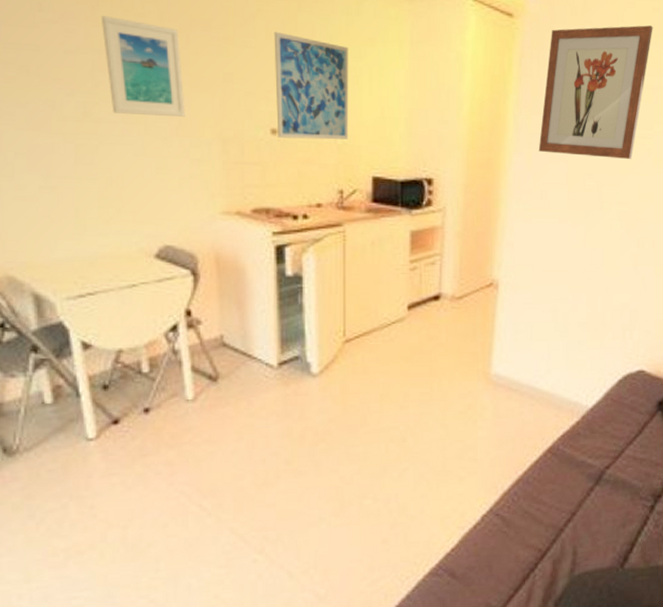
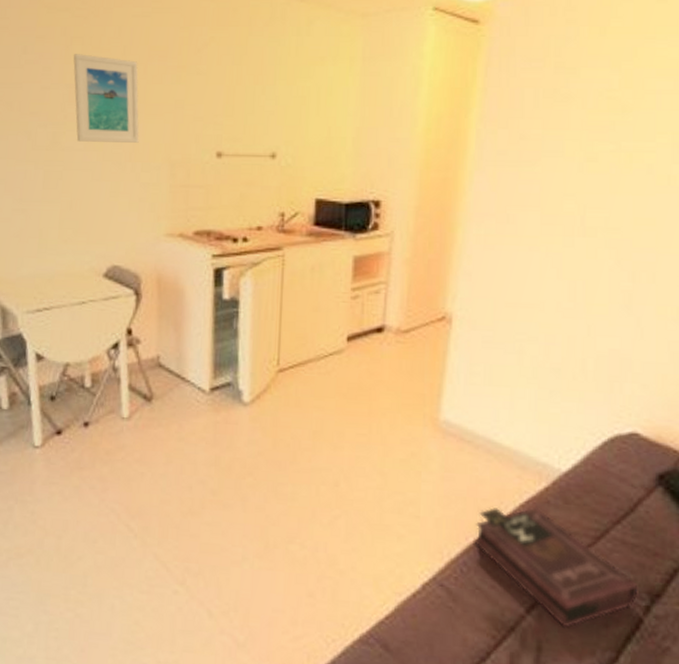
wall art: present [274,31,349,140] -> none [222,57,297,162]
book: none [521,439,646,533] -> present [472,506,638,628]
wall art: present [538,25,653,159] -> none [505,20,658,177]

